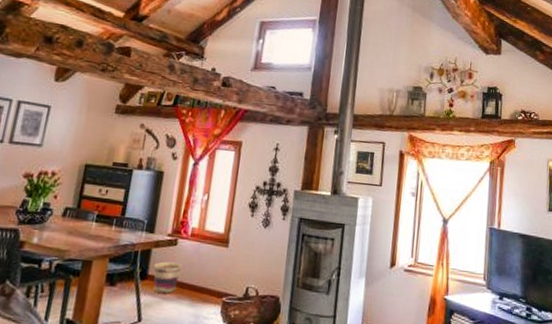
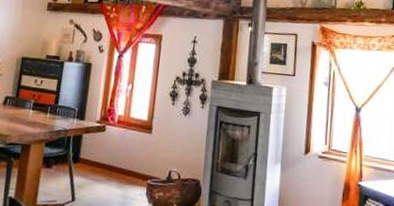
basket: present [153,261,182,294] -> none [84,146,110,176]

